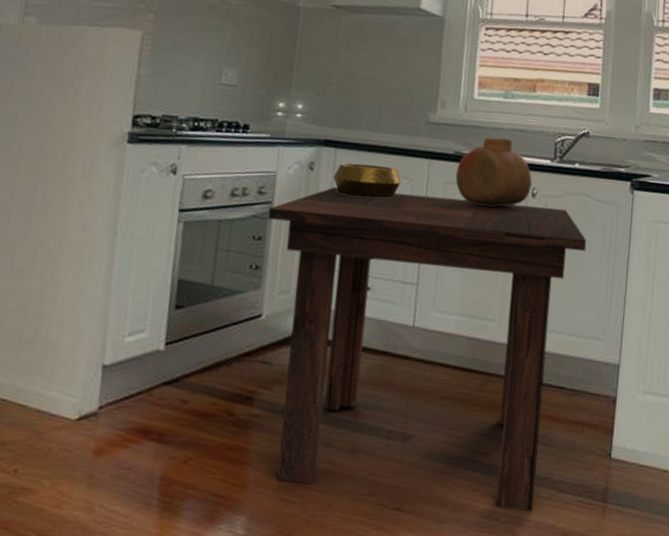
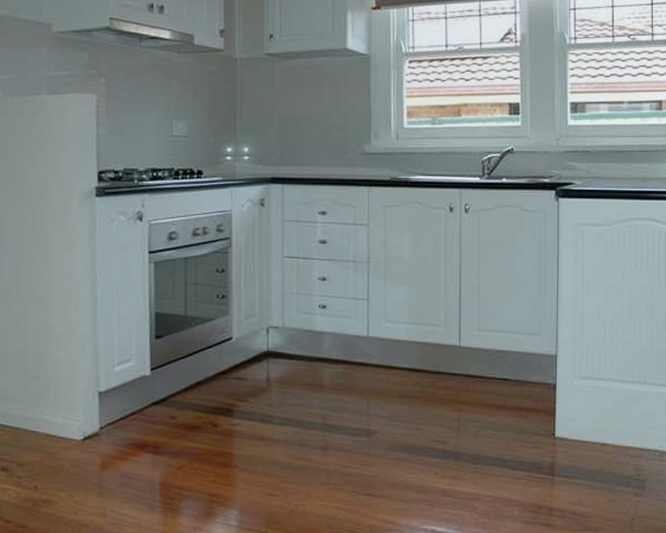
dining table: present [268,187,587,512] -> none [228,219,519,489]
decorative bowl: present [333,163,401,199] -> none [283,196,345,226]
vase: present [455,137,532,207] -> none [394,161,464,225]

